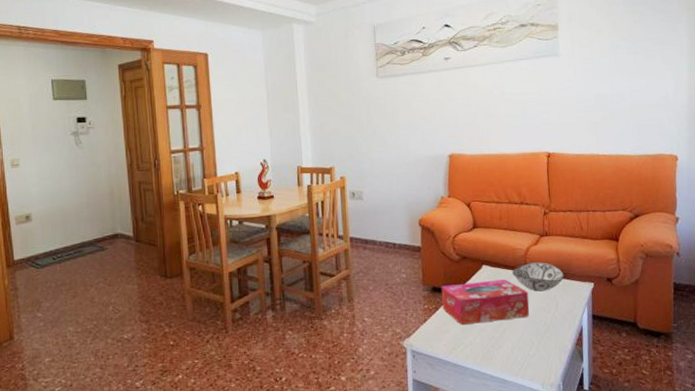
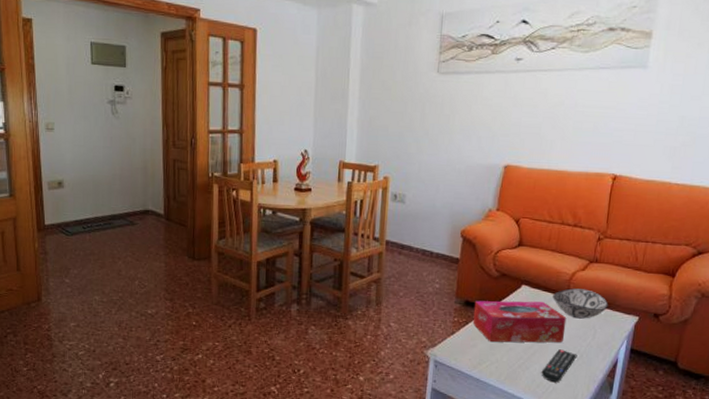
remote control: none [514,324,545,358] -> present [541,349,577,383]

